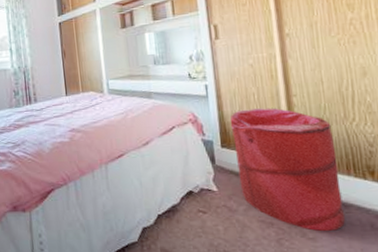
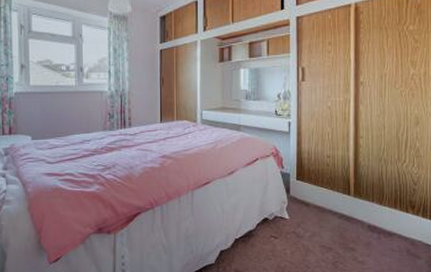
laundry hamper: present [230,108,345,232] -> none [306,147,388,256]

